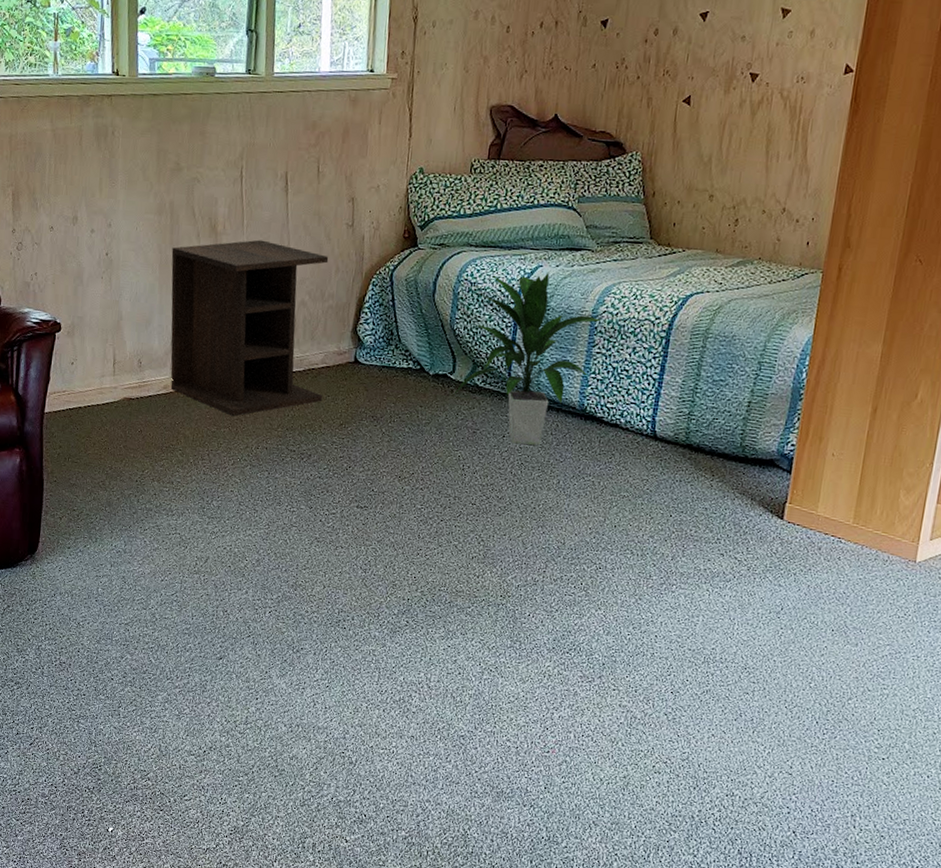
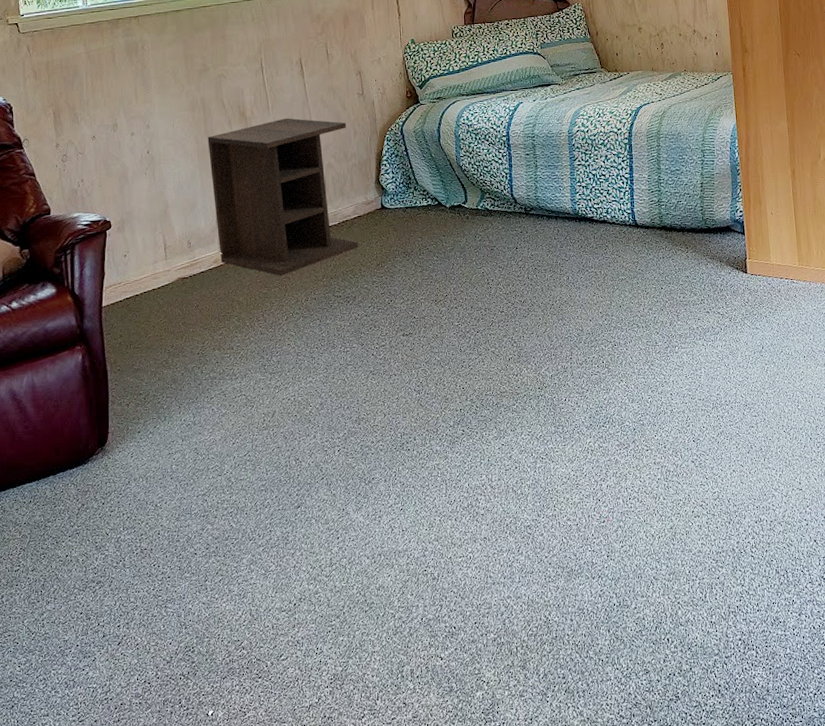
indoor plant: present [454,271,602,446] -> none [469,106,577,253]

